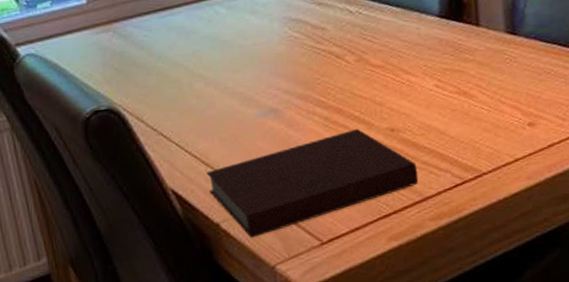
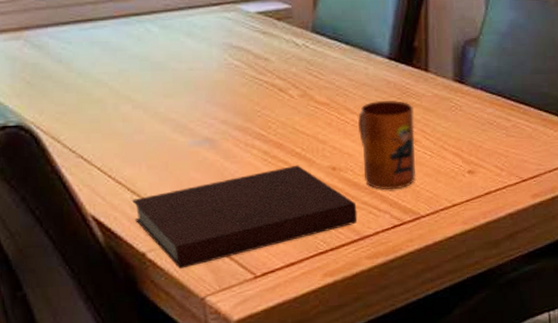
mug: none [412,57,475,148] -> present [357,101,417,190]

